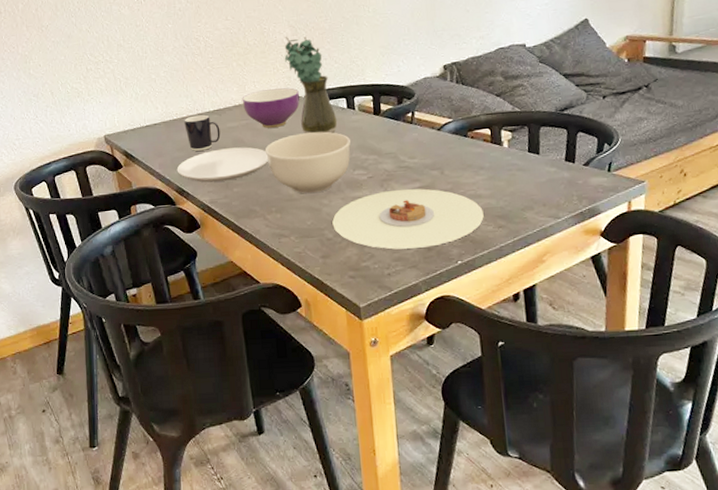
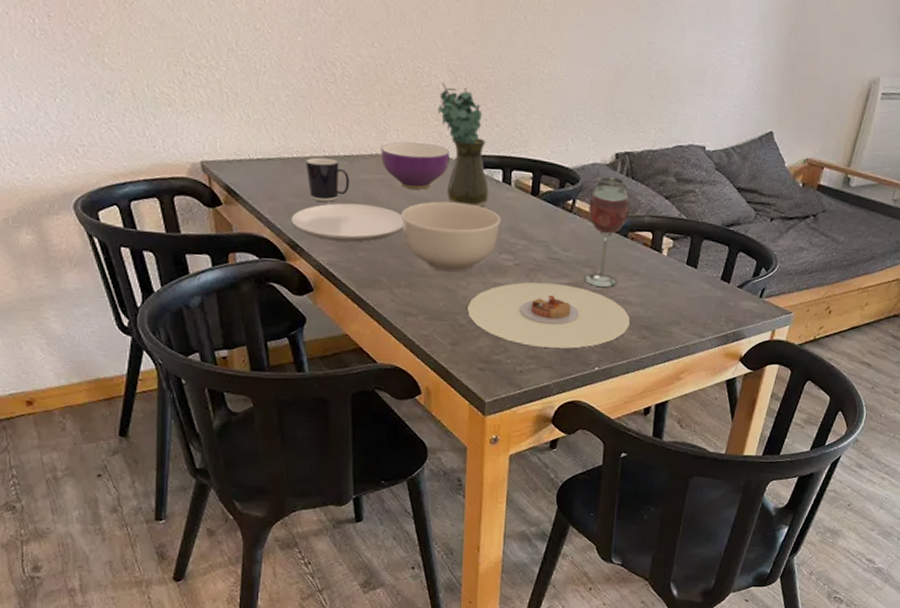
wineglass: none [426,86,465,186] -> present [585,177,630,287]

